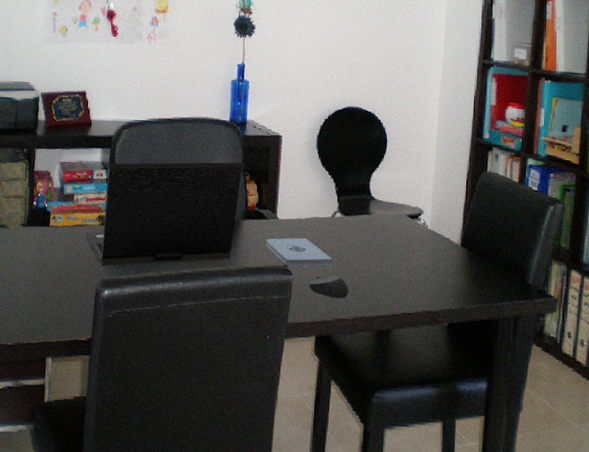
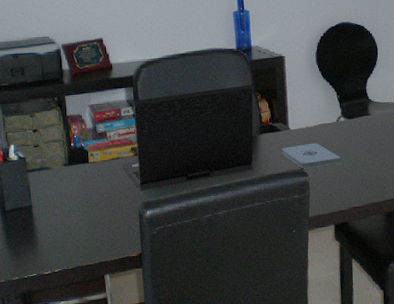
computer mouse: present [309,275,349,299] -> none [323,172,359,191]

